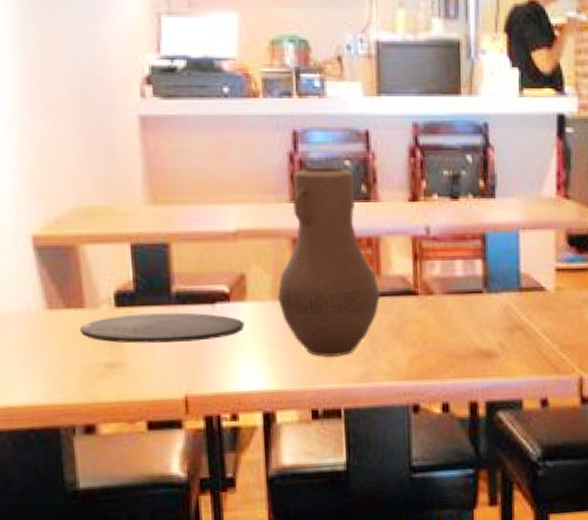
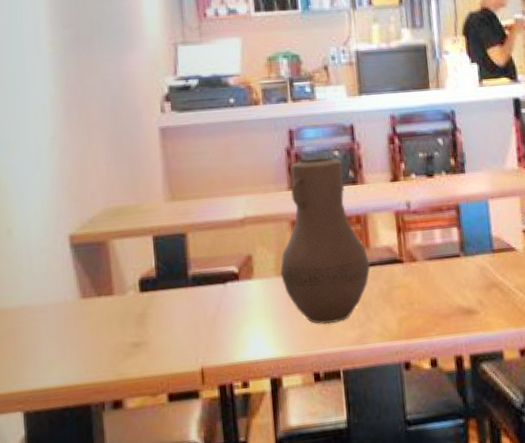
plate: present [79,312,245,343] -> none [109,292,252,324]

